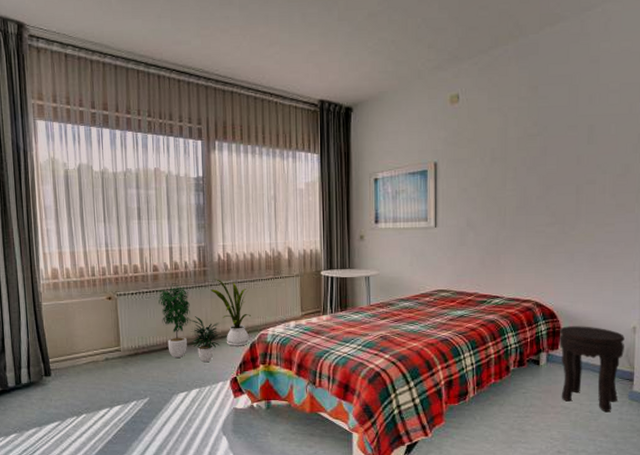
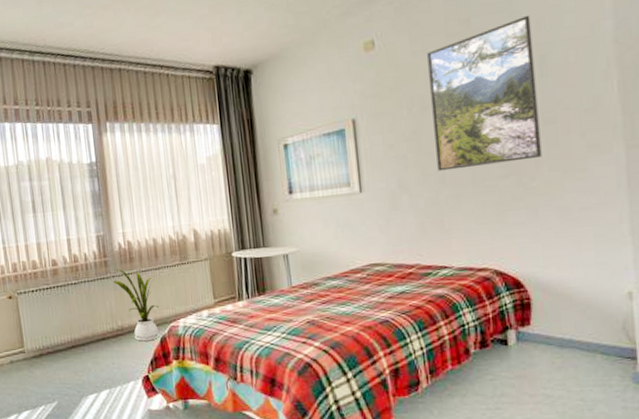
potted plant: present [158,283,222,362] -> none [59,277,129,360]
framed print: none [500,89,585,215] -> present [427,15,542,172]
side table: present [560,326,625,413] -> none [530,294,620,400]

